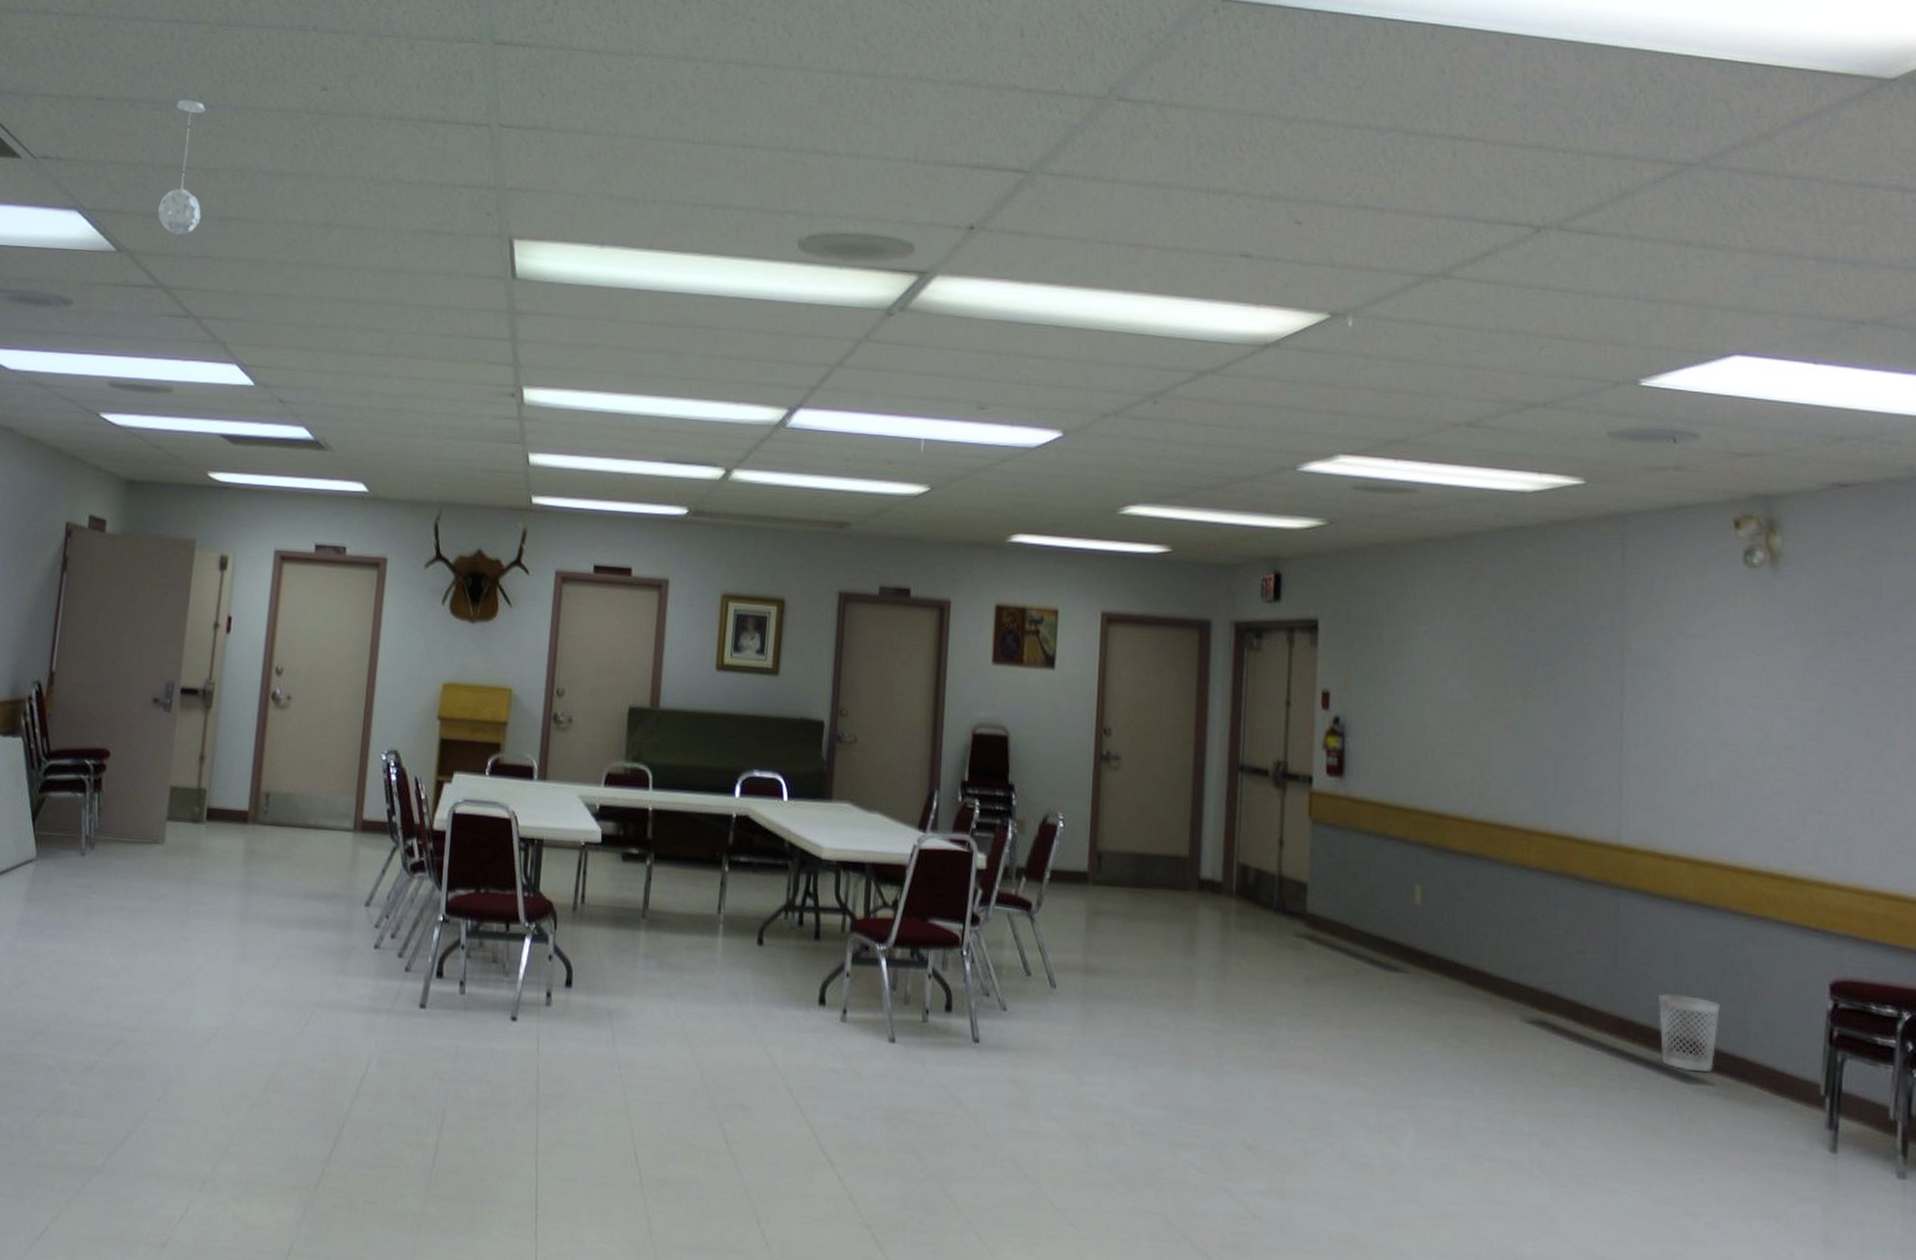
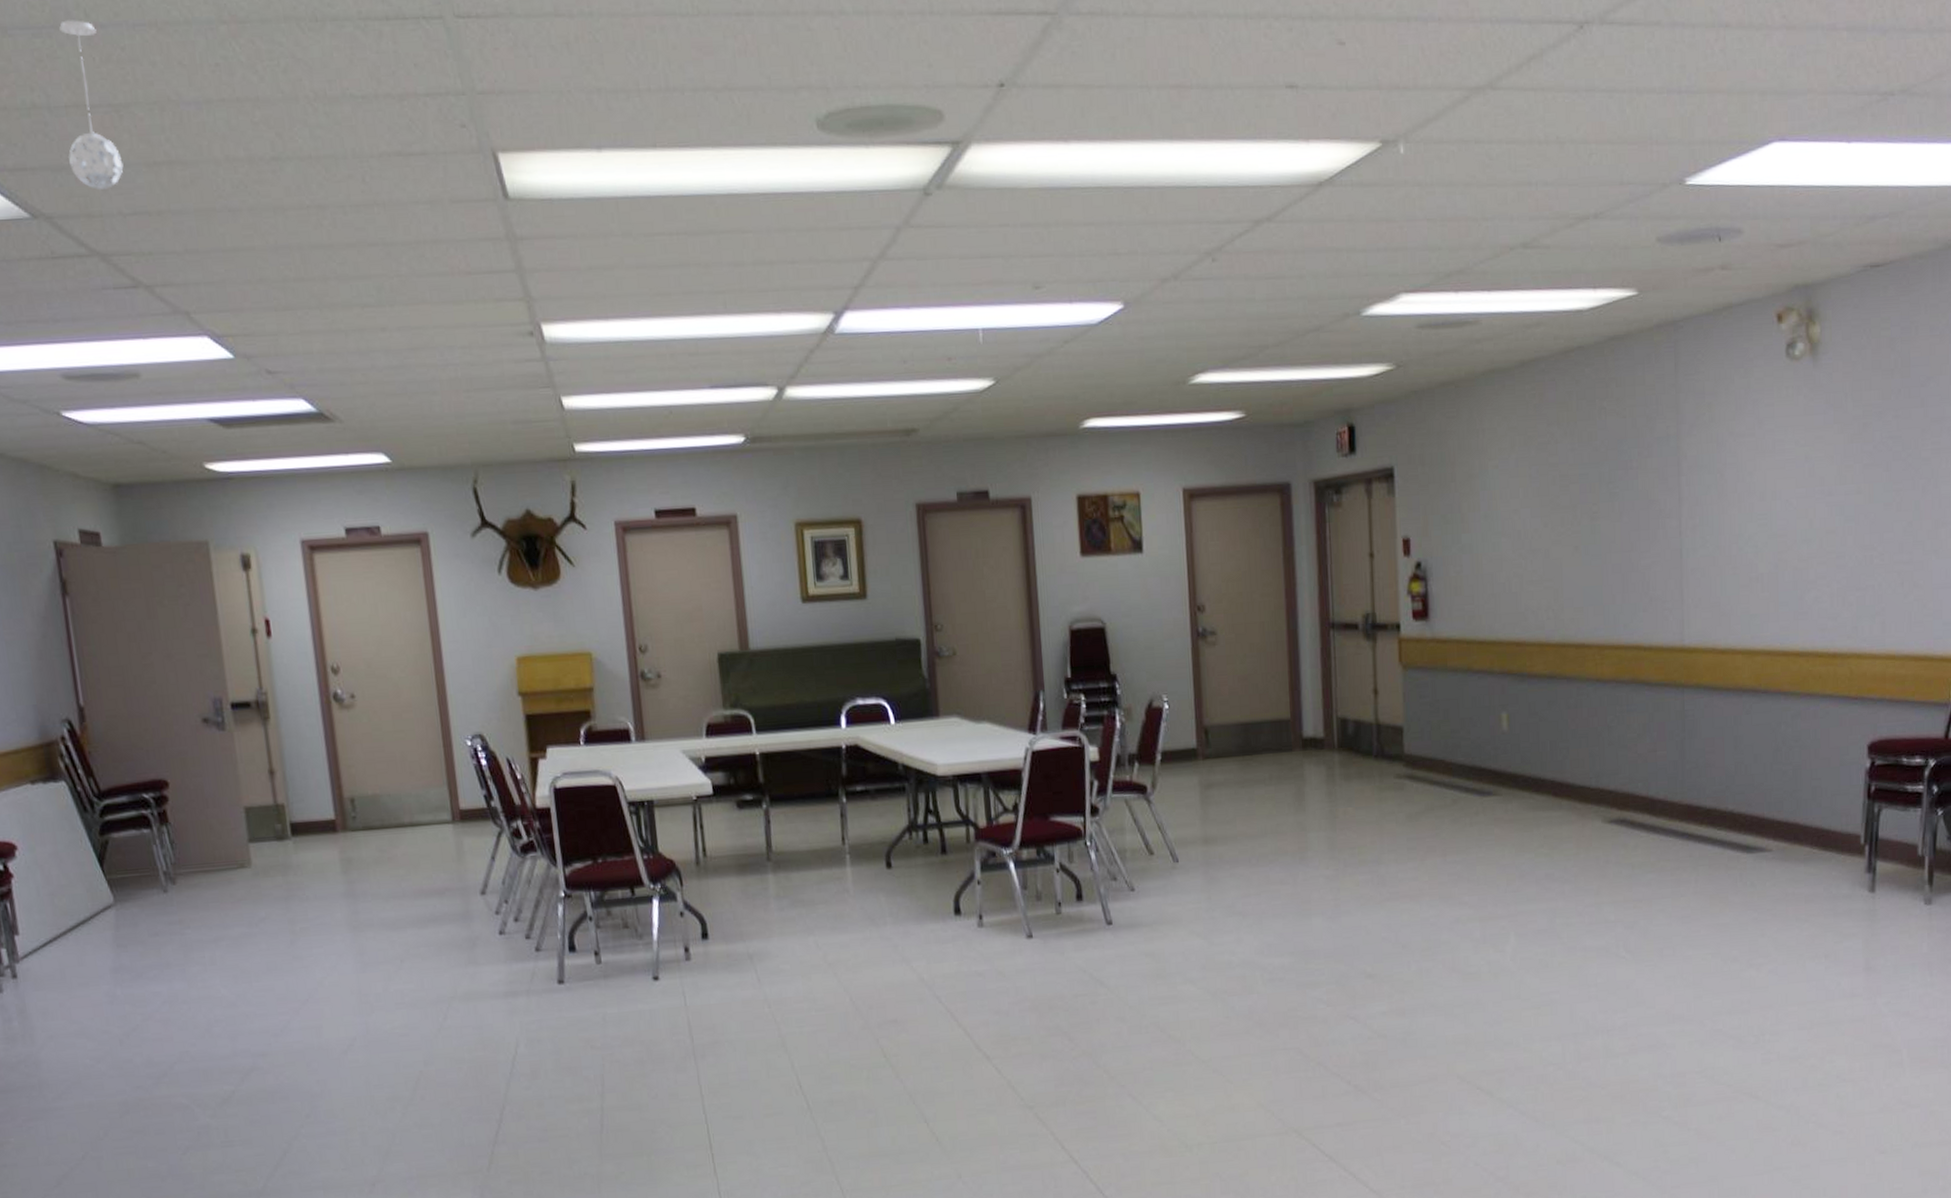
wastebasket: present [1657,994,1720,1072] -> none [1721,775,1775,842]

